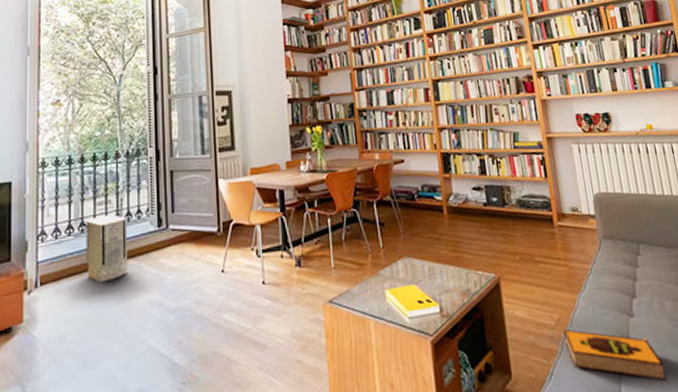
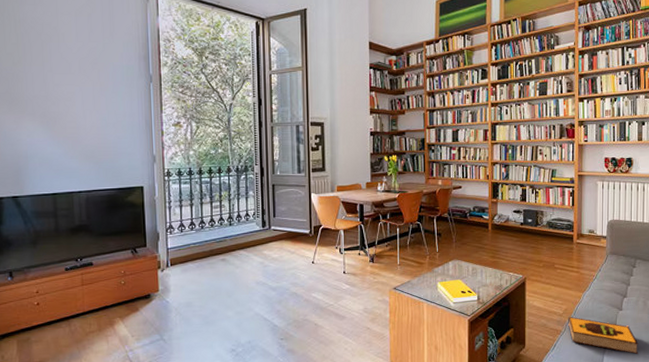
air purifier: present [86,214,128,283] -> none [205,216,239,266]

